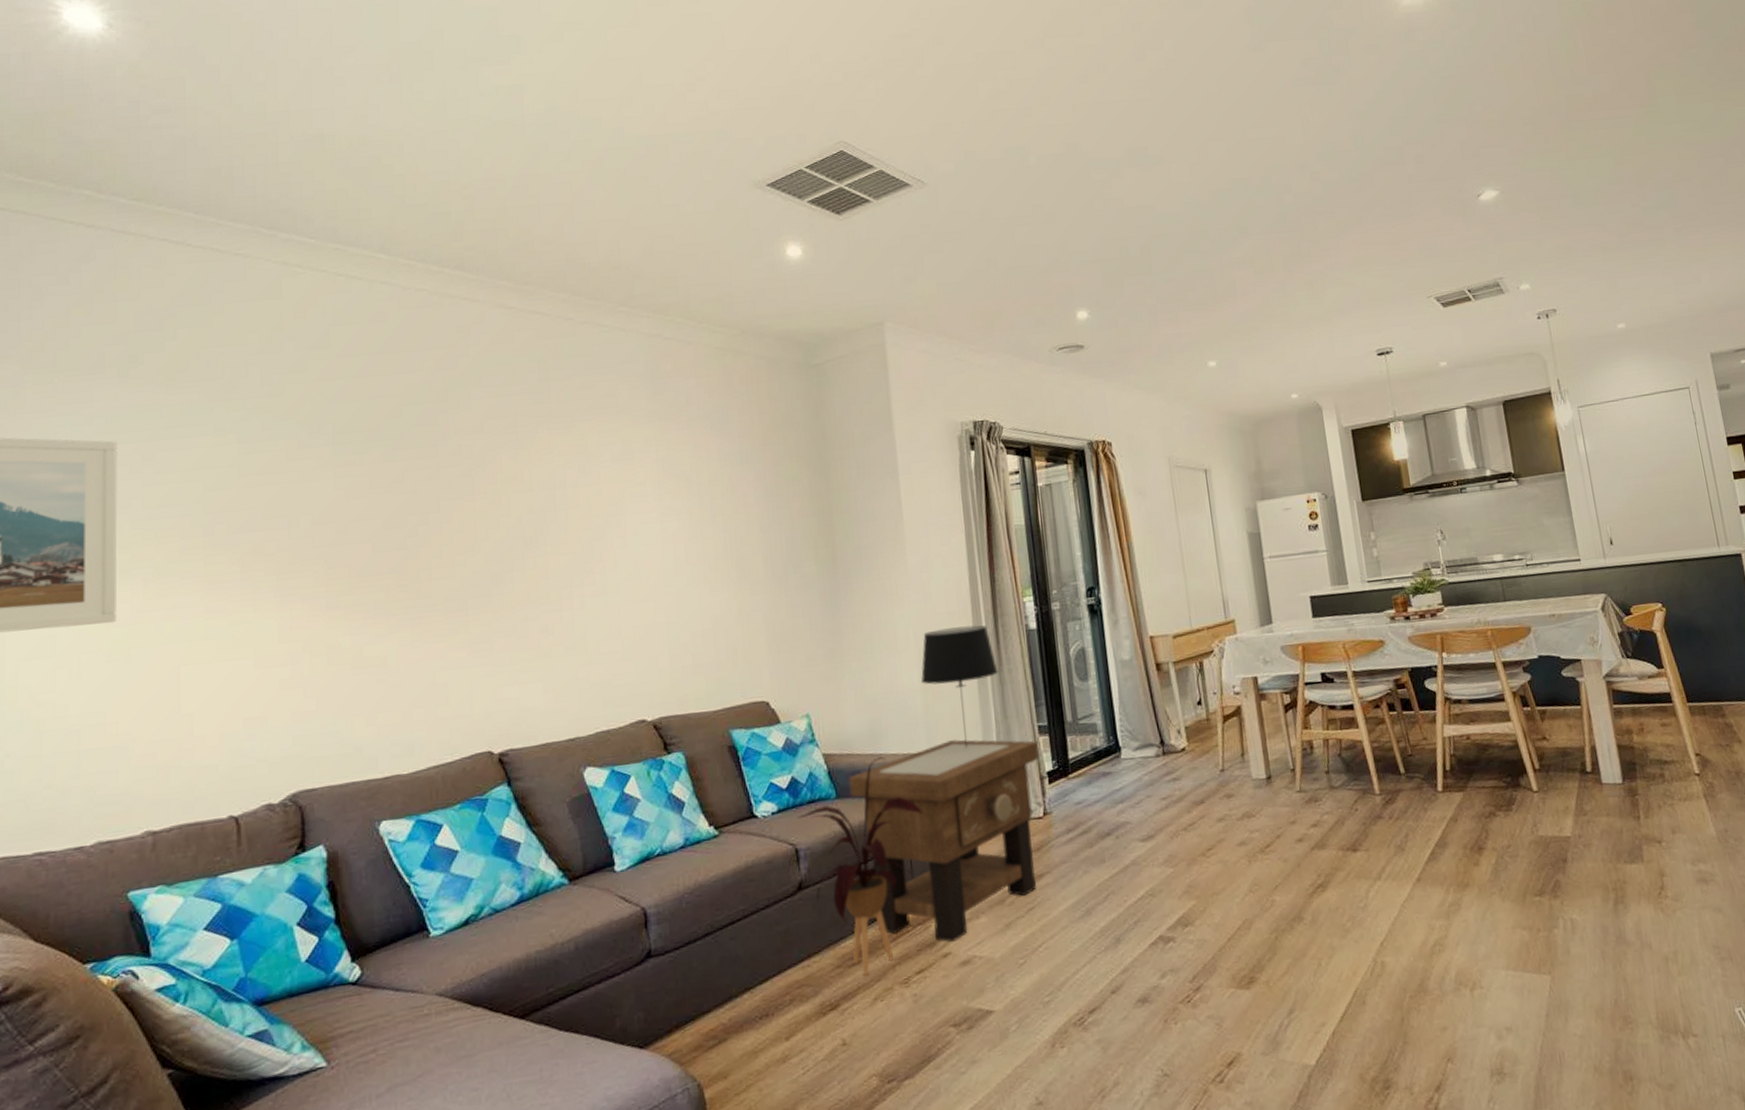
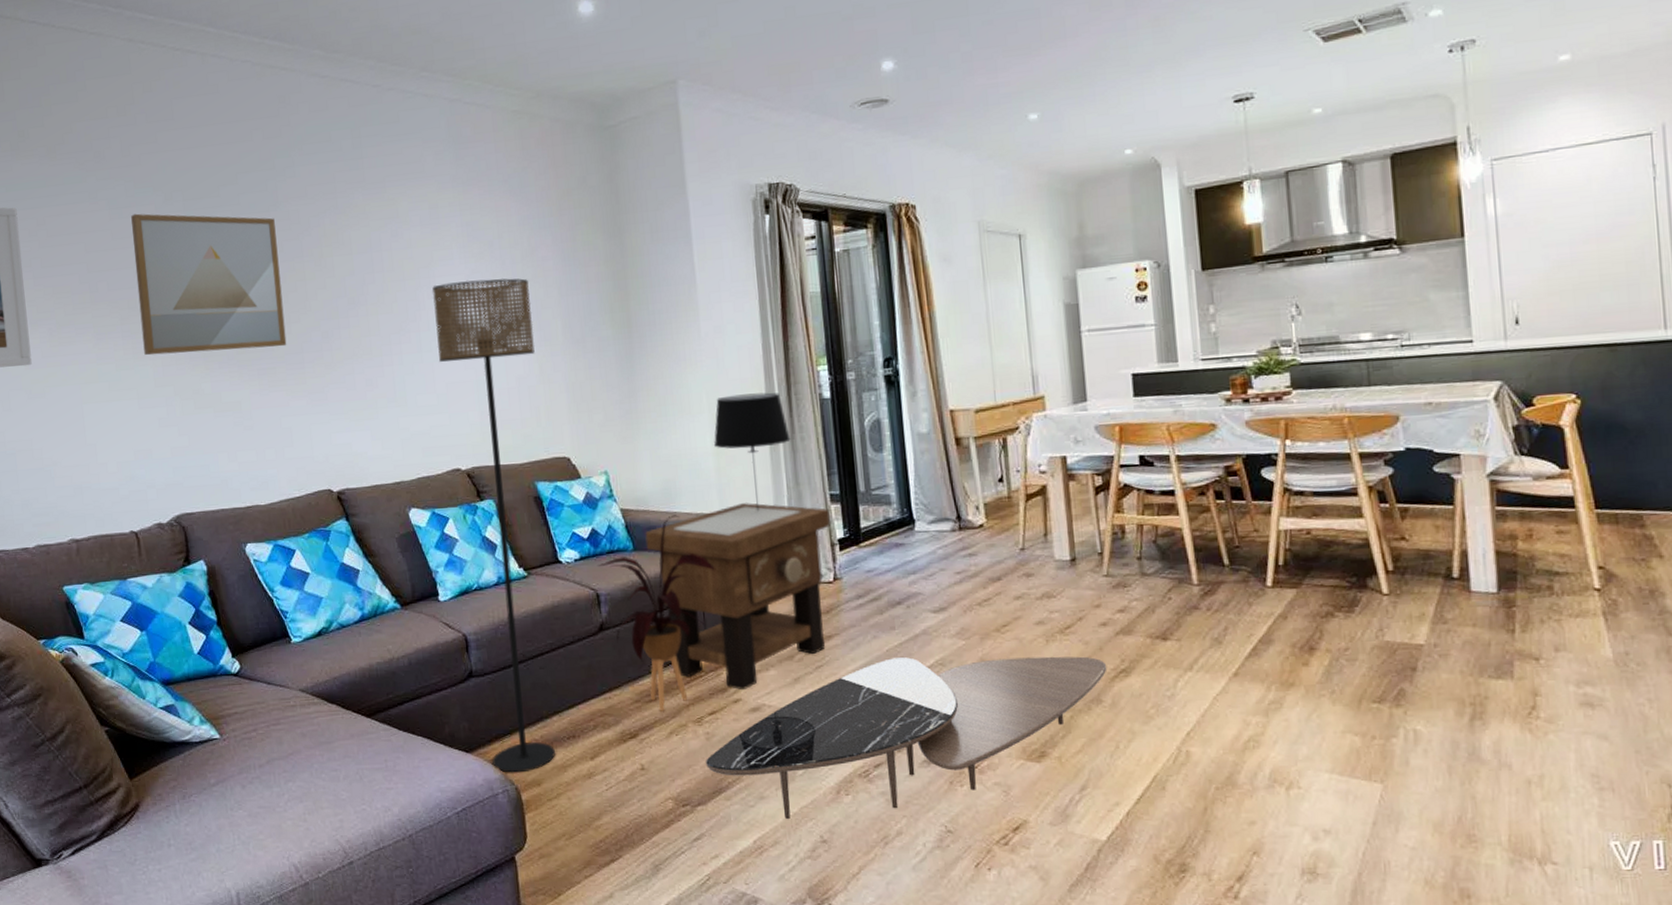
wall art: none [265,448,448,607] -> present [131,213,287,356]
floor lamp: none [621,515,745,1068] -> present [431,278,555,773]
coffee table: none [913,874,1306,1083] -> present [706,656,1107,819]

